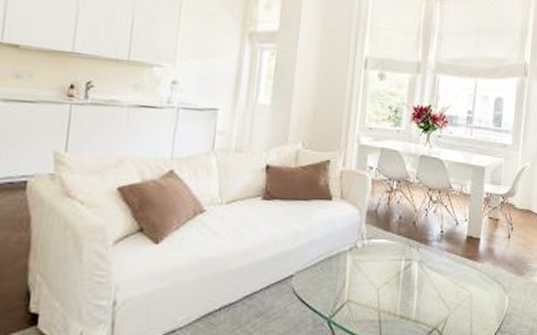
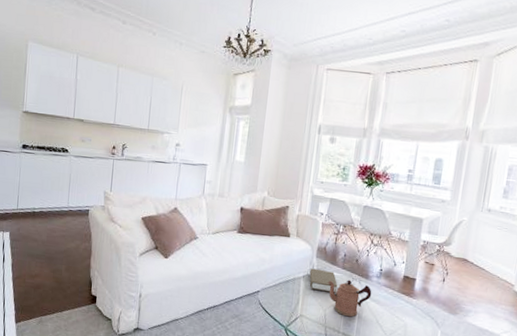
book: none [357,238,393,266] -> present [309,268,338,293]
coffeepot: none [380,248,433,294] -> present [327,280,372,317]

